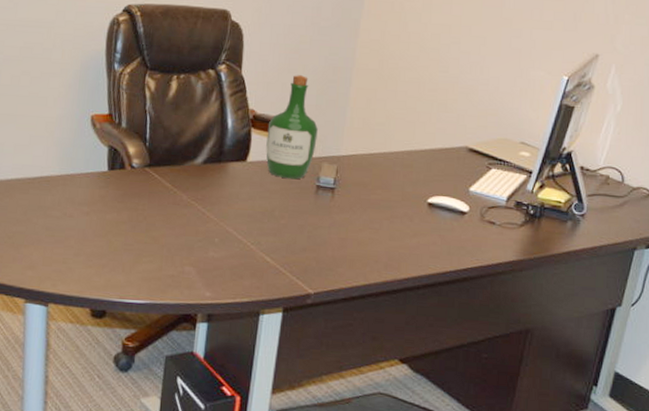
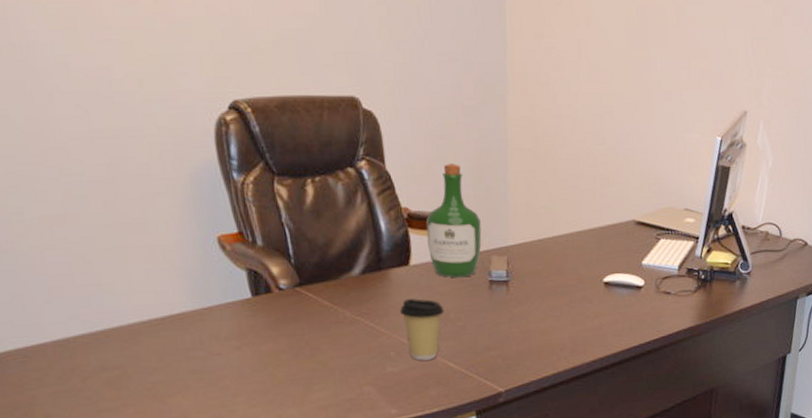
coffee cup: none [230,192,271,251] -> present [400,299,445,361]

